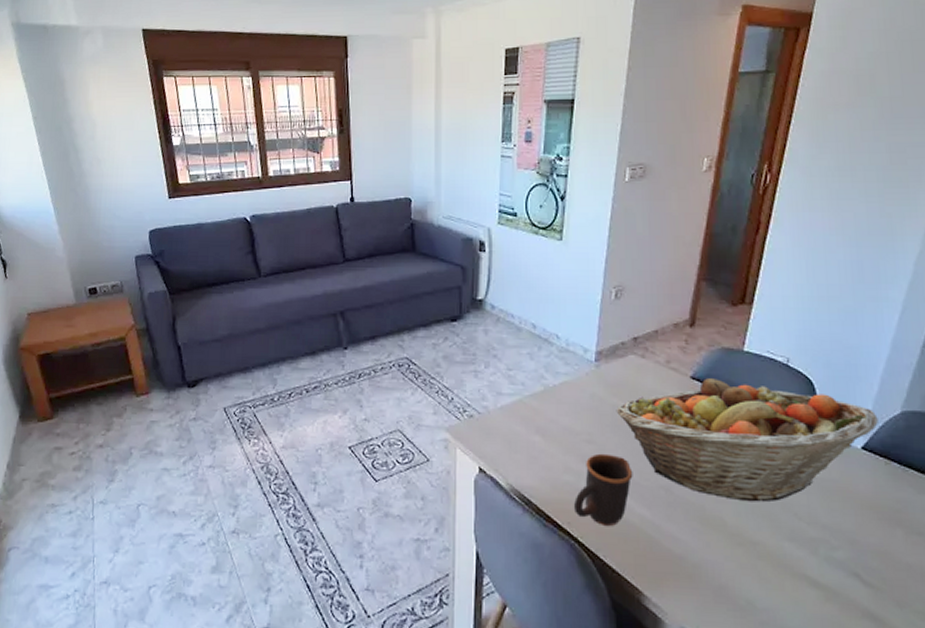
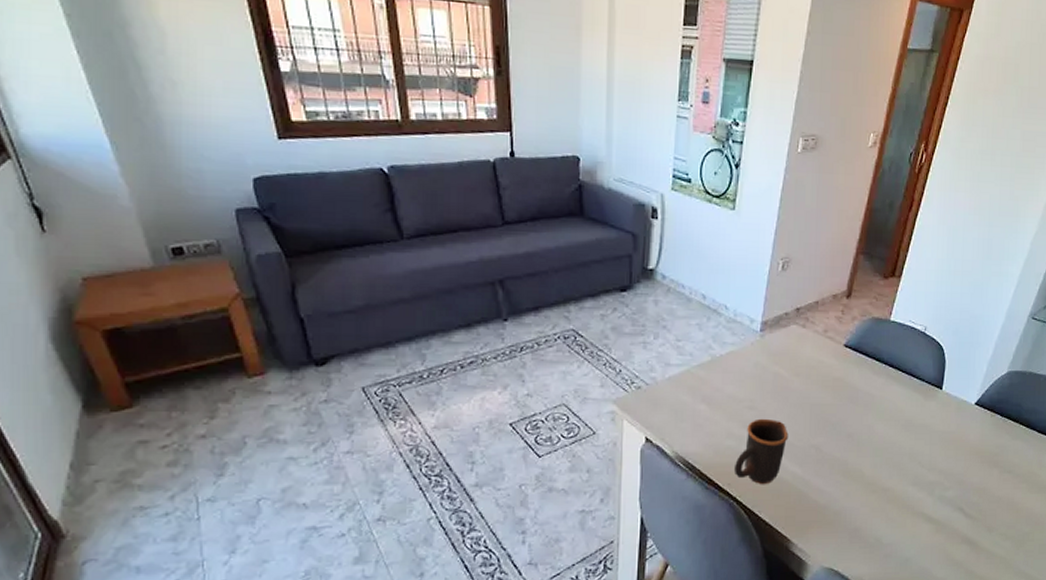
fruit basket: present [616,378,878,502] -> none [776,346,990,455]

